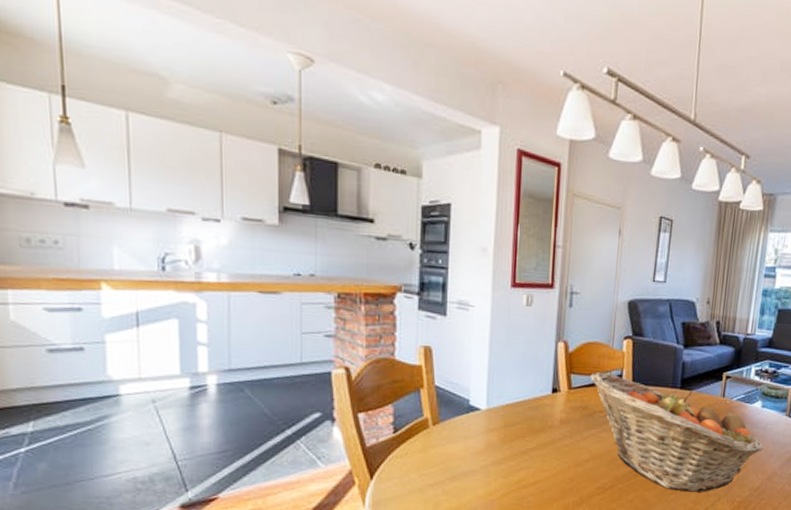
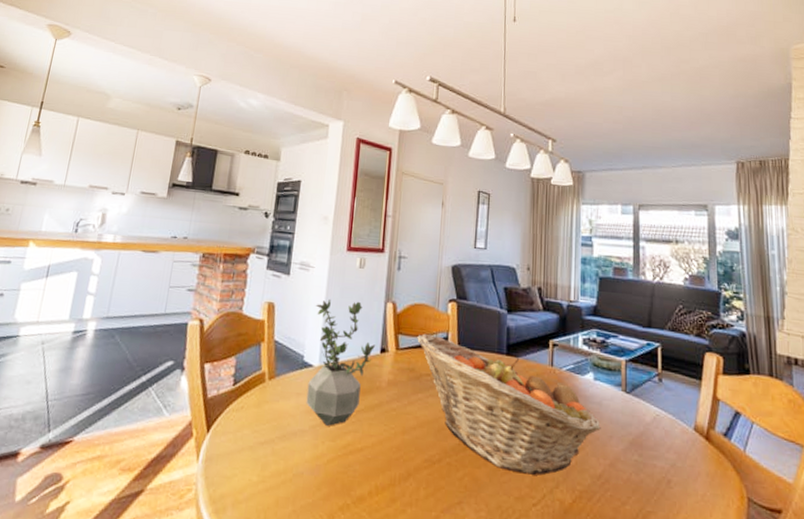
potted plant: none [475,340,547,465] -> present [306,298,376,426]

